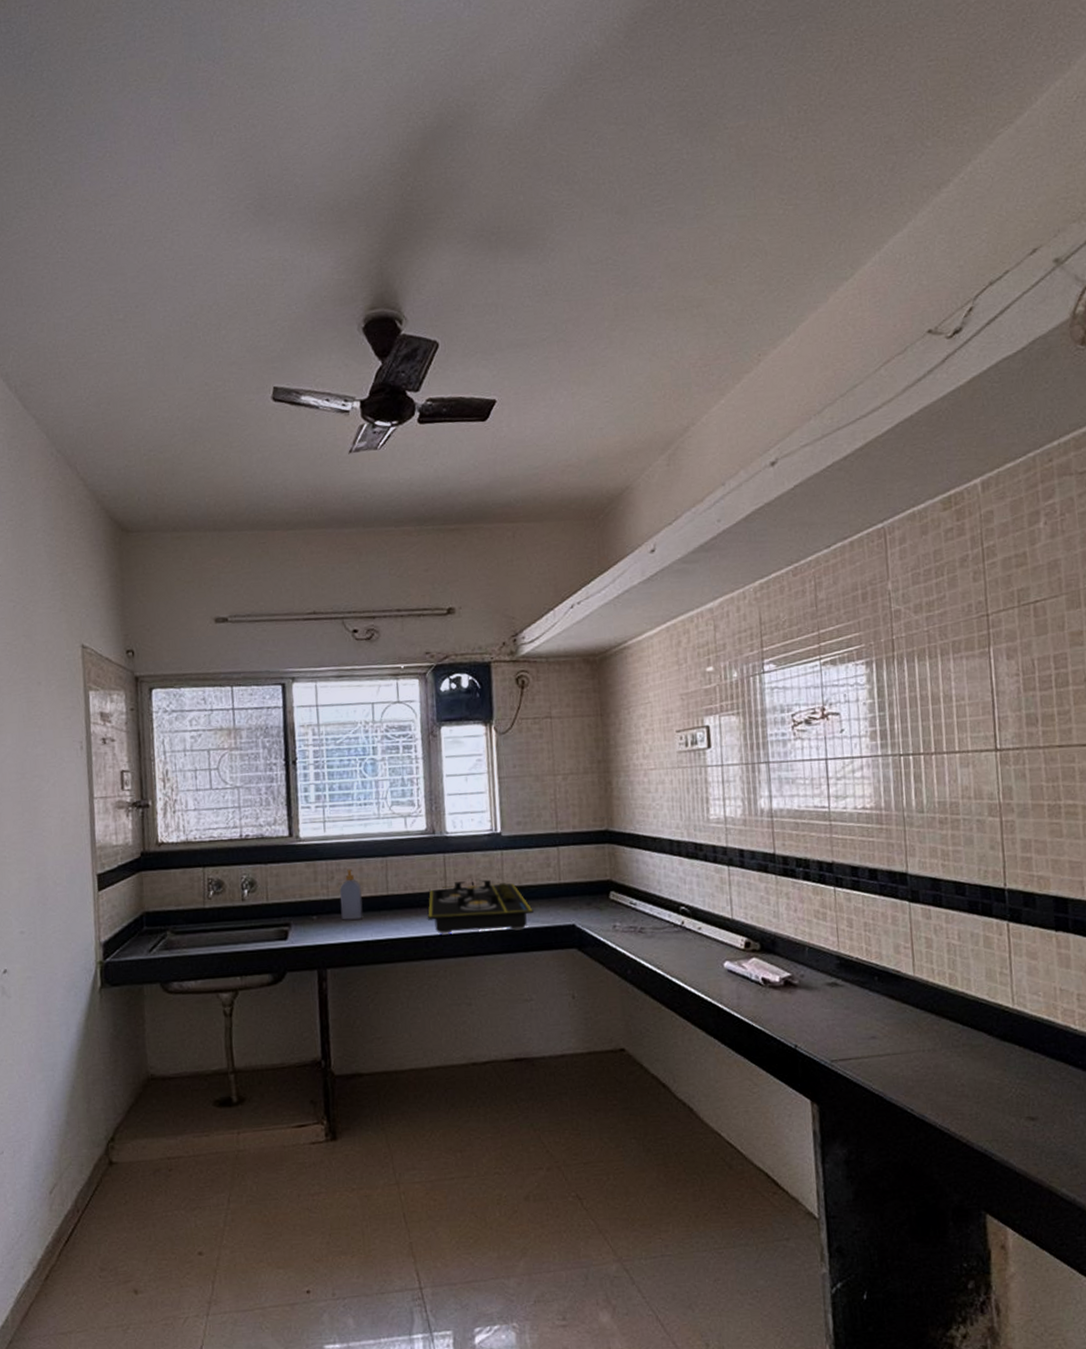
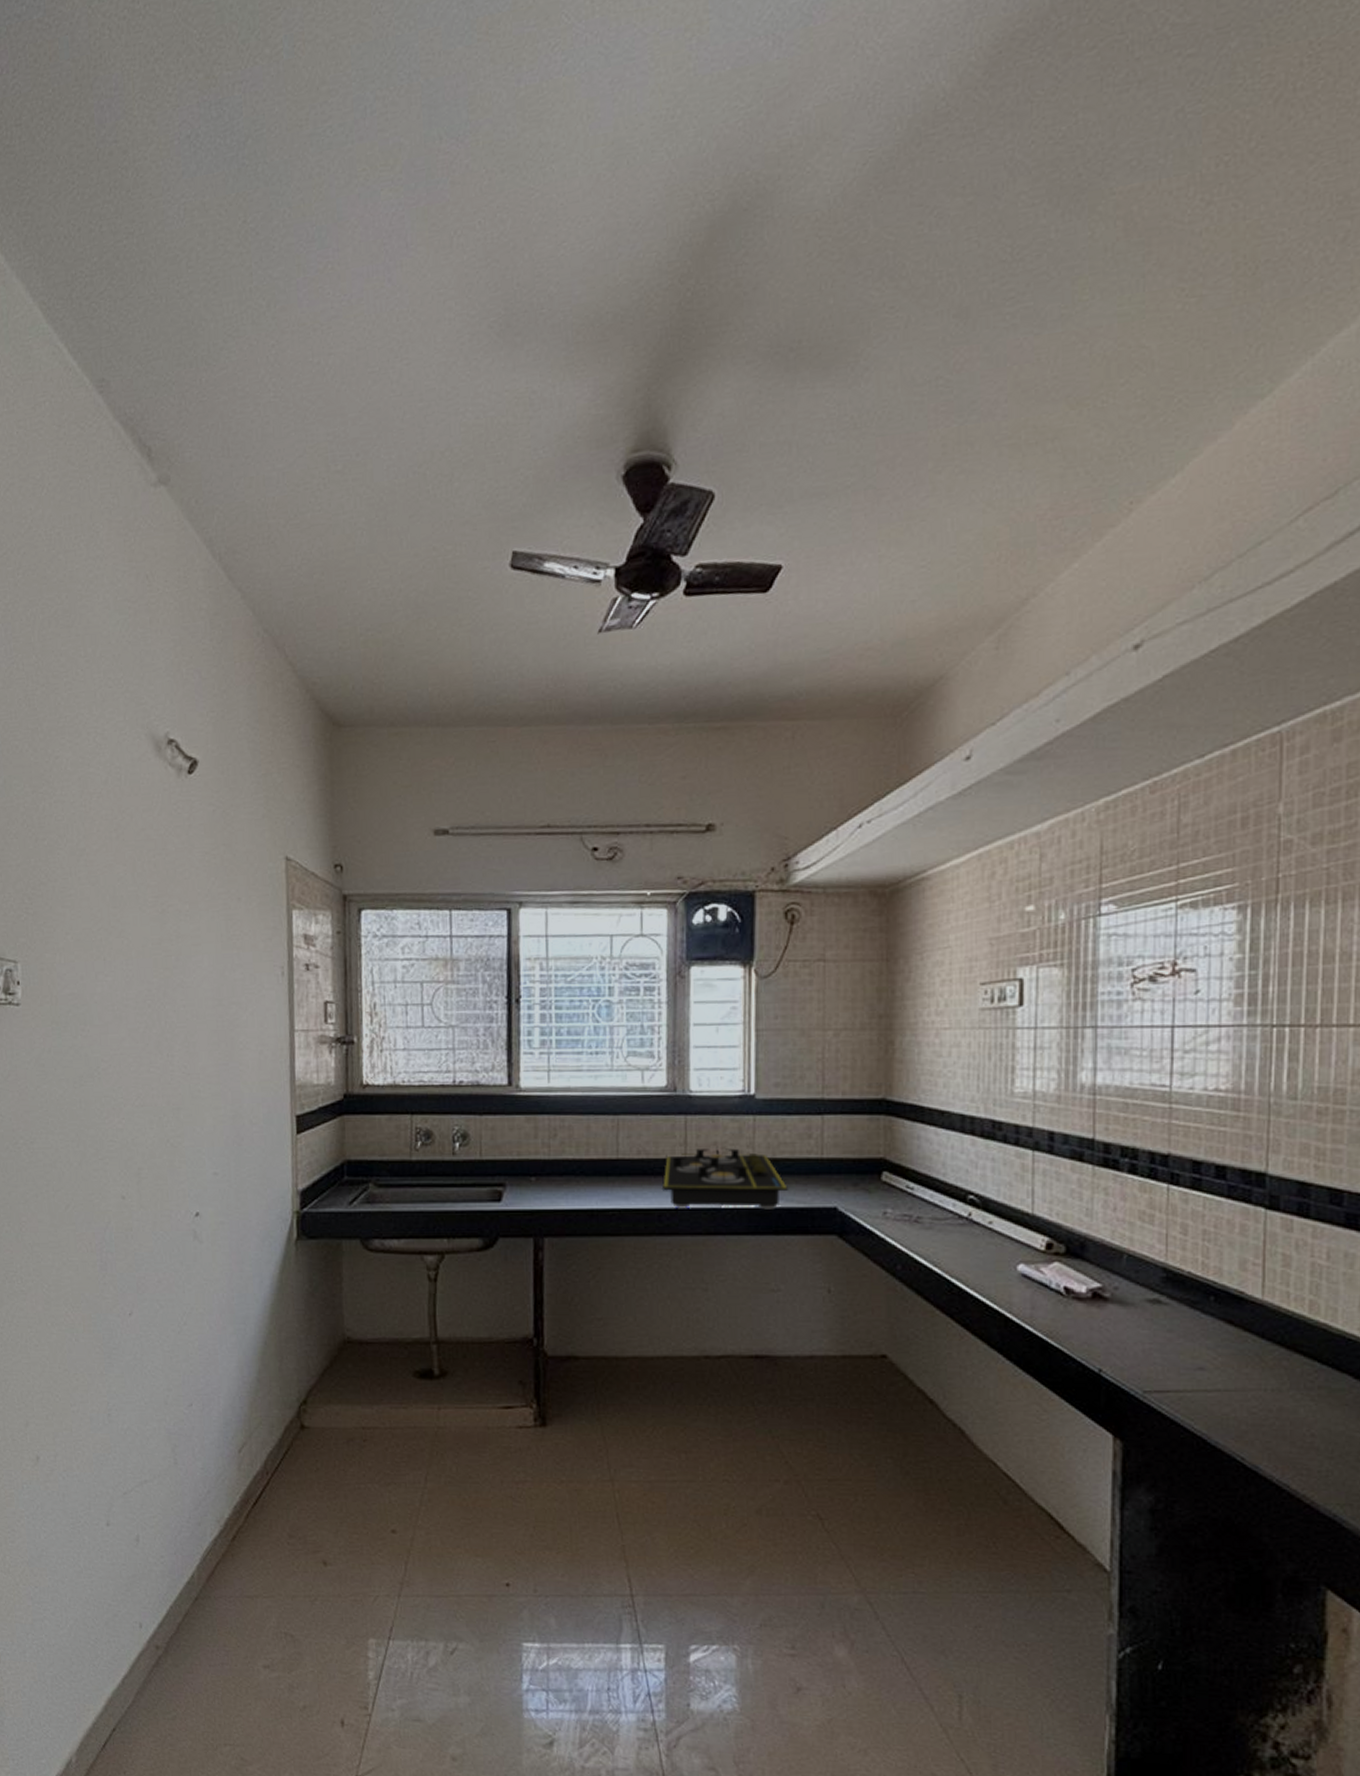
soap bottle: present [339,869,363,920] -> none [562,1126,588,1184]

